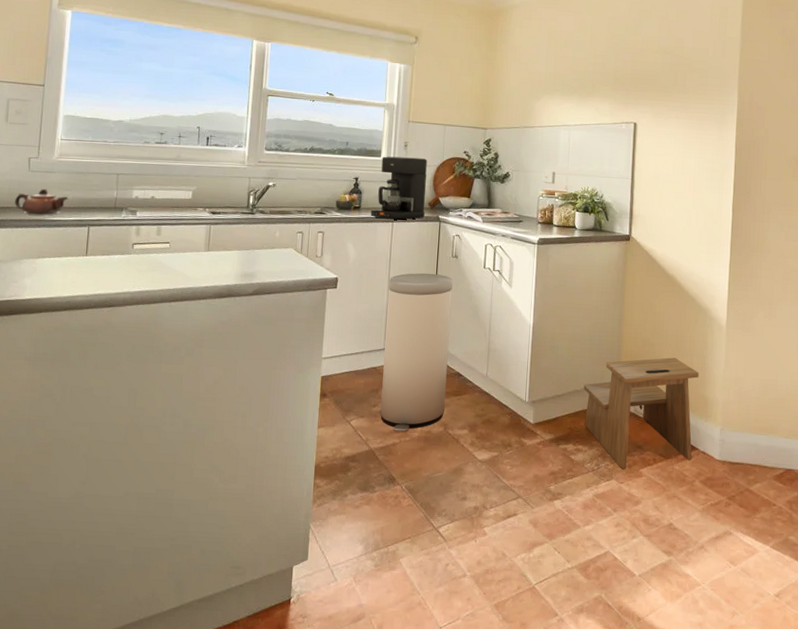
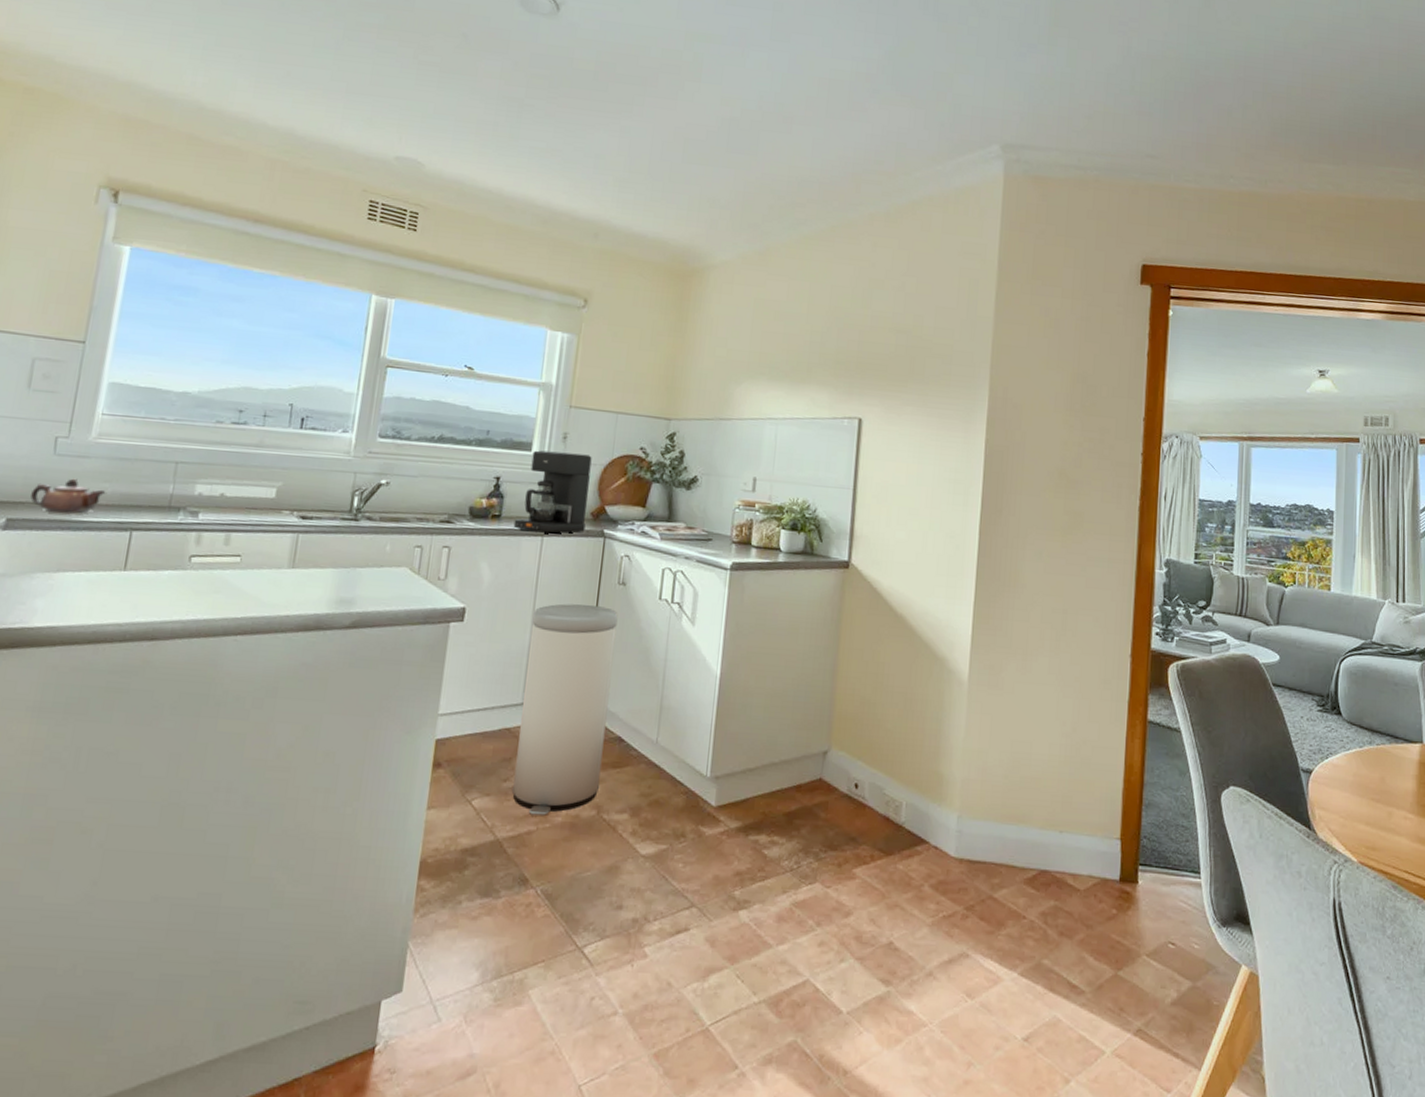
step stool: present [583,357,699,469] -> none [781,721,933,868]

